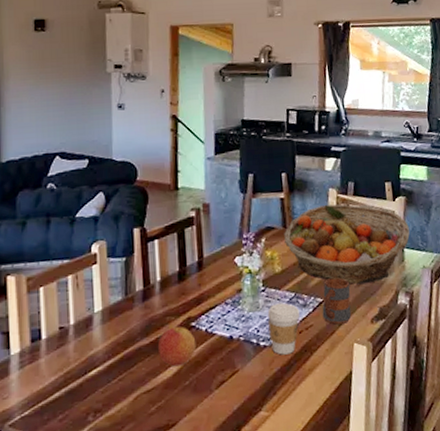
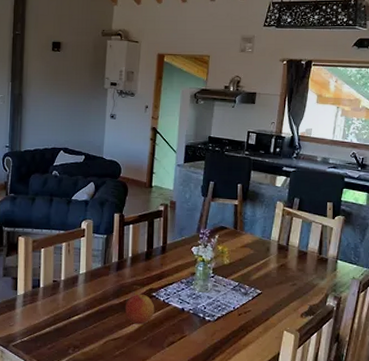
coffee cup: present [267,302,299,355] -> none [214,289,240,330]
fruit basket: present [284,204,410,284] -> none [234,215,344,284]
mug: present [322,278,352,325] -> none [260,275,286,314]

